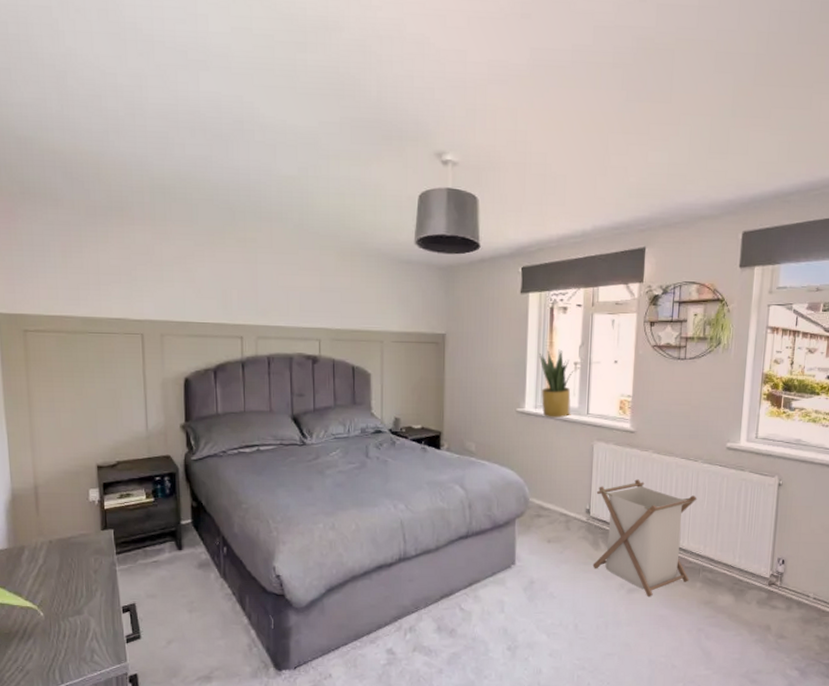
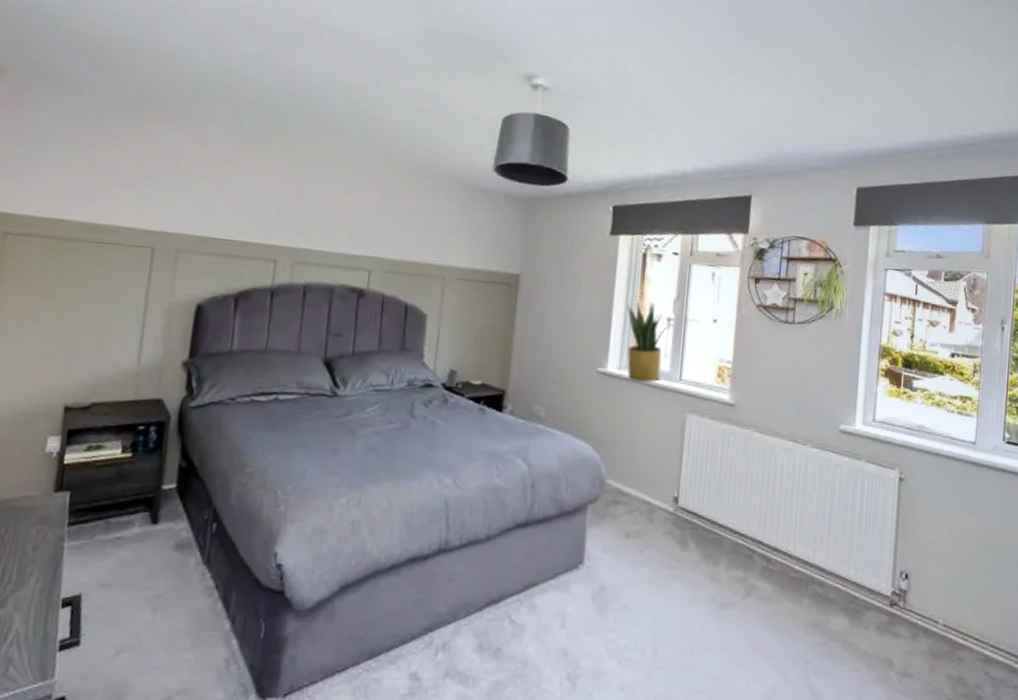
laundry basket: present [592,479,697,596] -> none [679,463,806,614]

